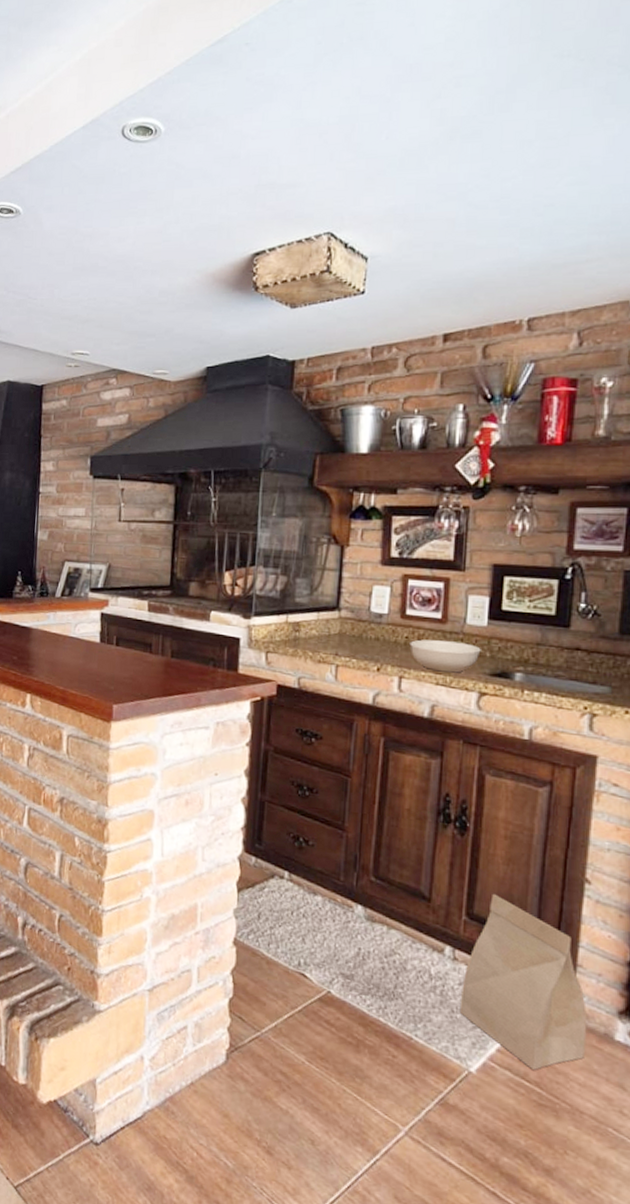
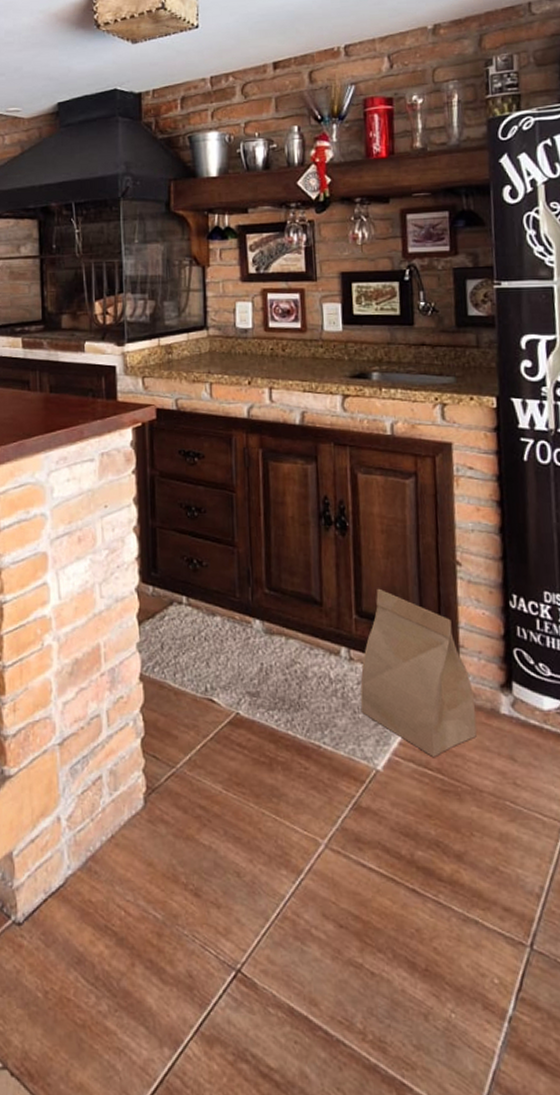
bowl: present [409,639,481,674] -> none [275,349,340,380]

